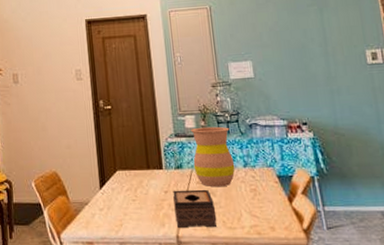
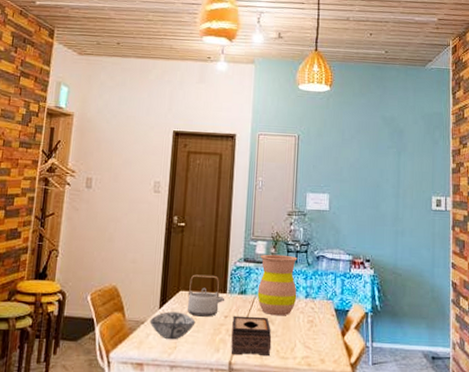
decorative bowl: none [93,191,137,218] -> present [149,311,196,340]
teapot: none [125,153,163,194] -> present [187,274,225,317]

